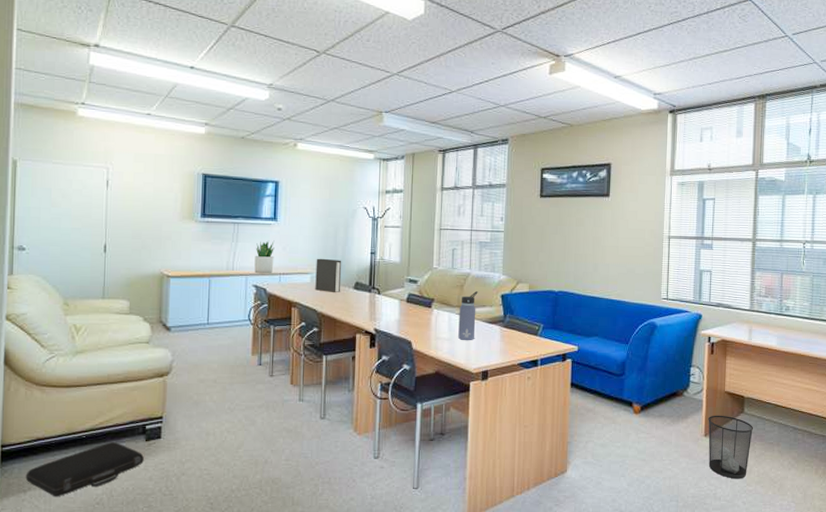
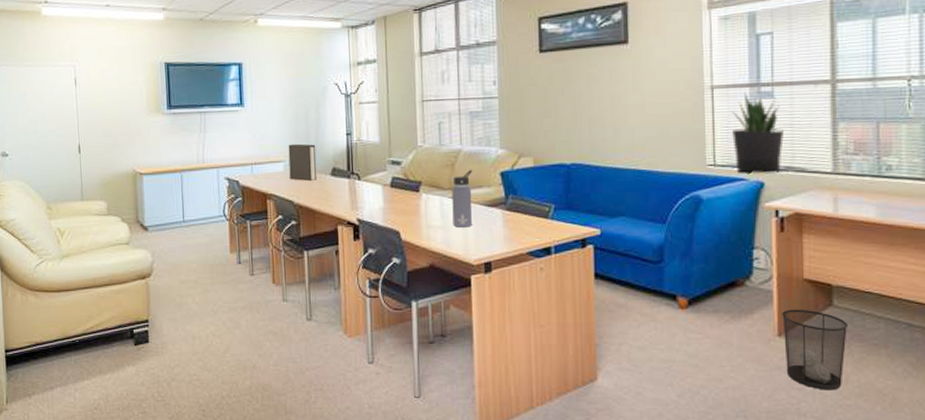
briefcase: present [25,442,144,497] -> none [29,347,135,402]
planter: present [254,240,275,274] -> none [224,128,245,165]
planter: none [681,243,718,308] -> present [732,92,784,174]

